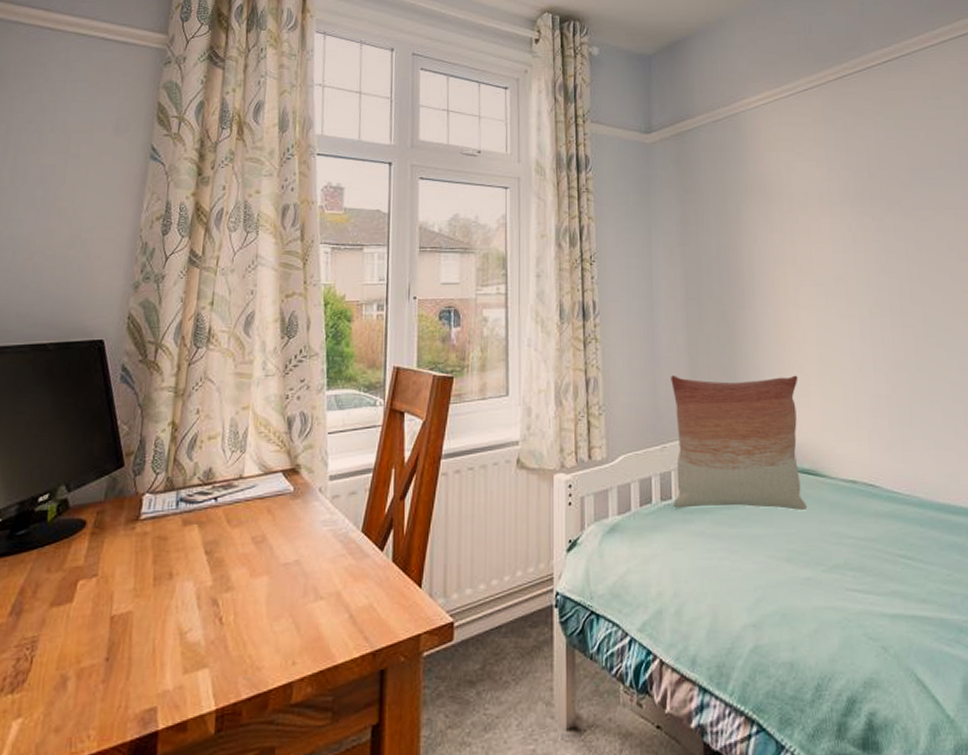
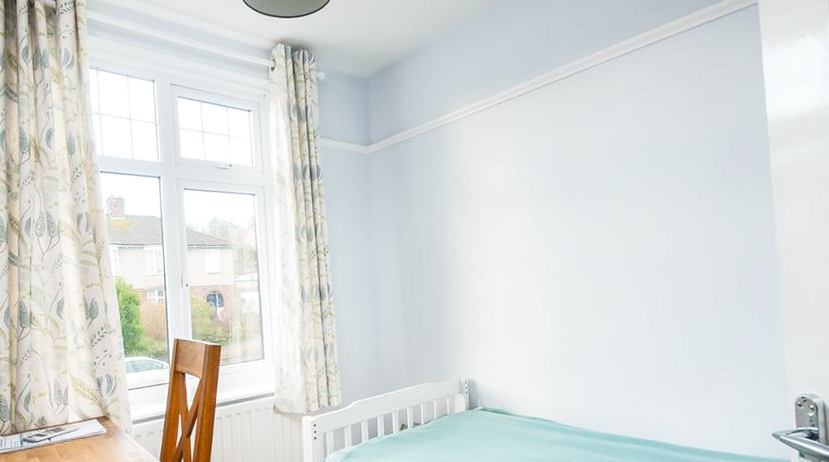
pillow: present [671,375,808,510] -> none [390,338,498,440]

